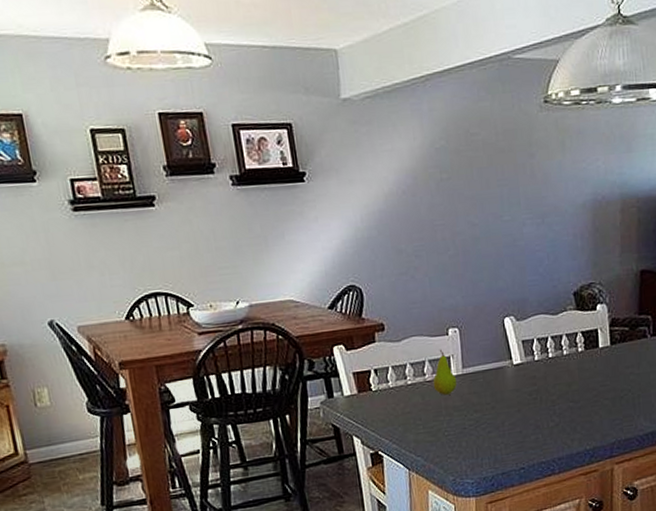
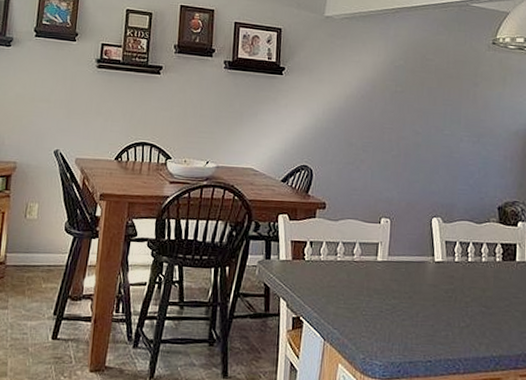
fruit: present [433,349,457,395] -> none [359,234,382,277]

